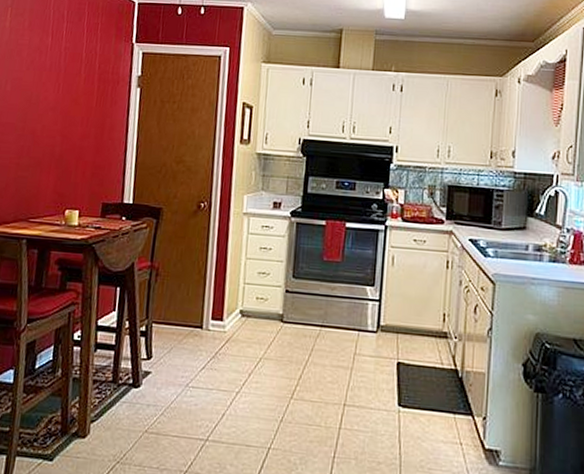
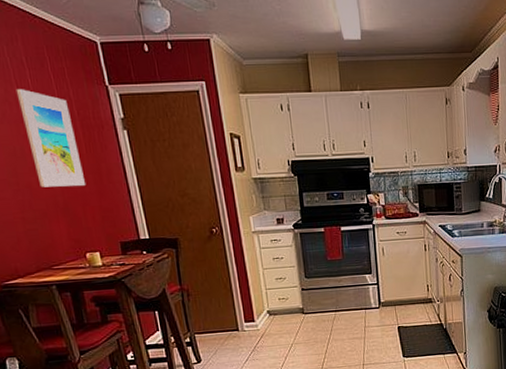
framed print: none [43,39,92,139] -> present [16,89,85,188]

